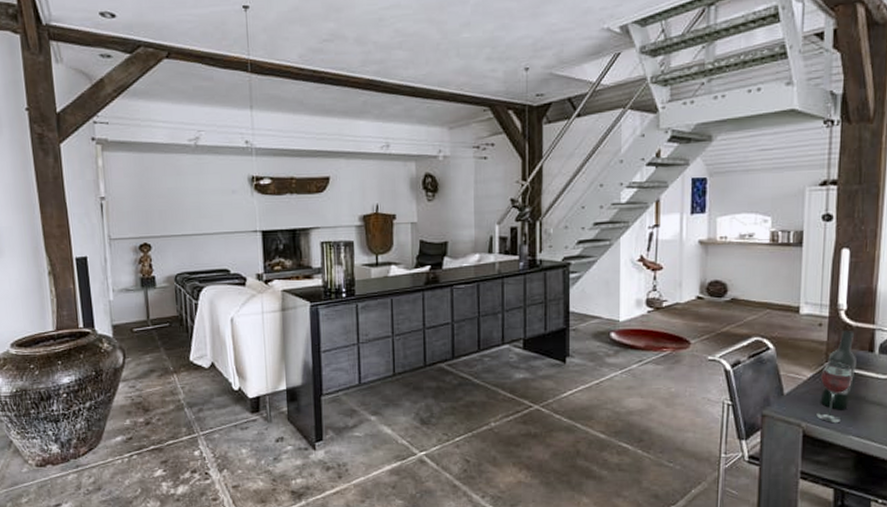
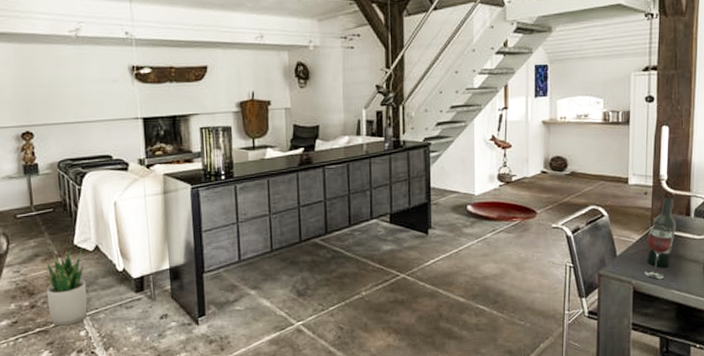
planter: none [160,366,203,444] -> present [44,249,88,326]

